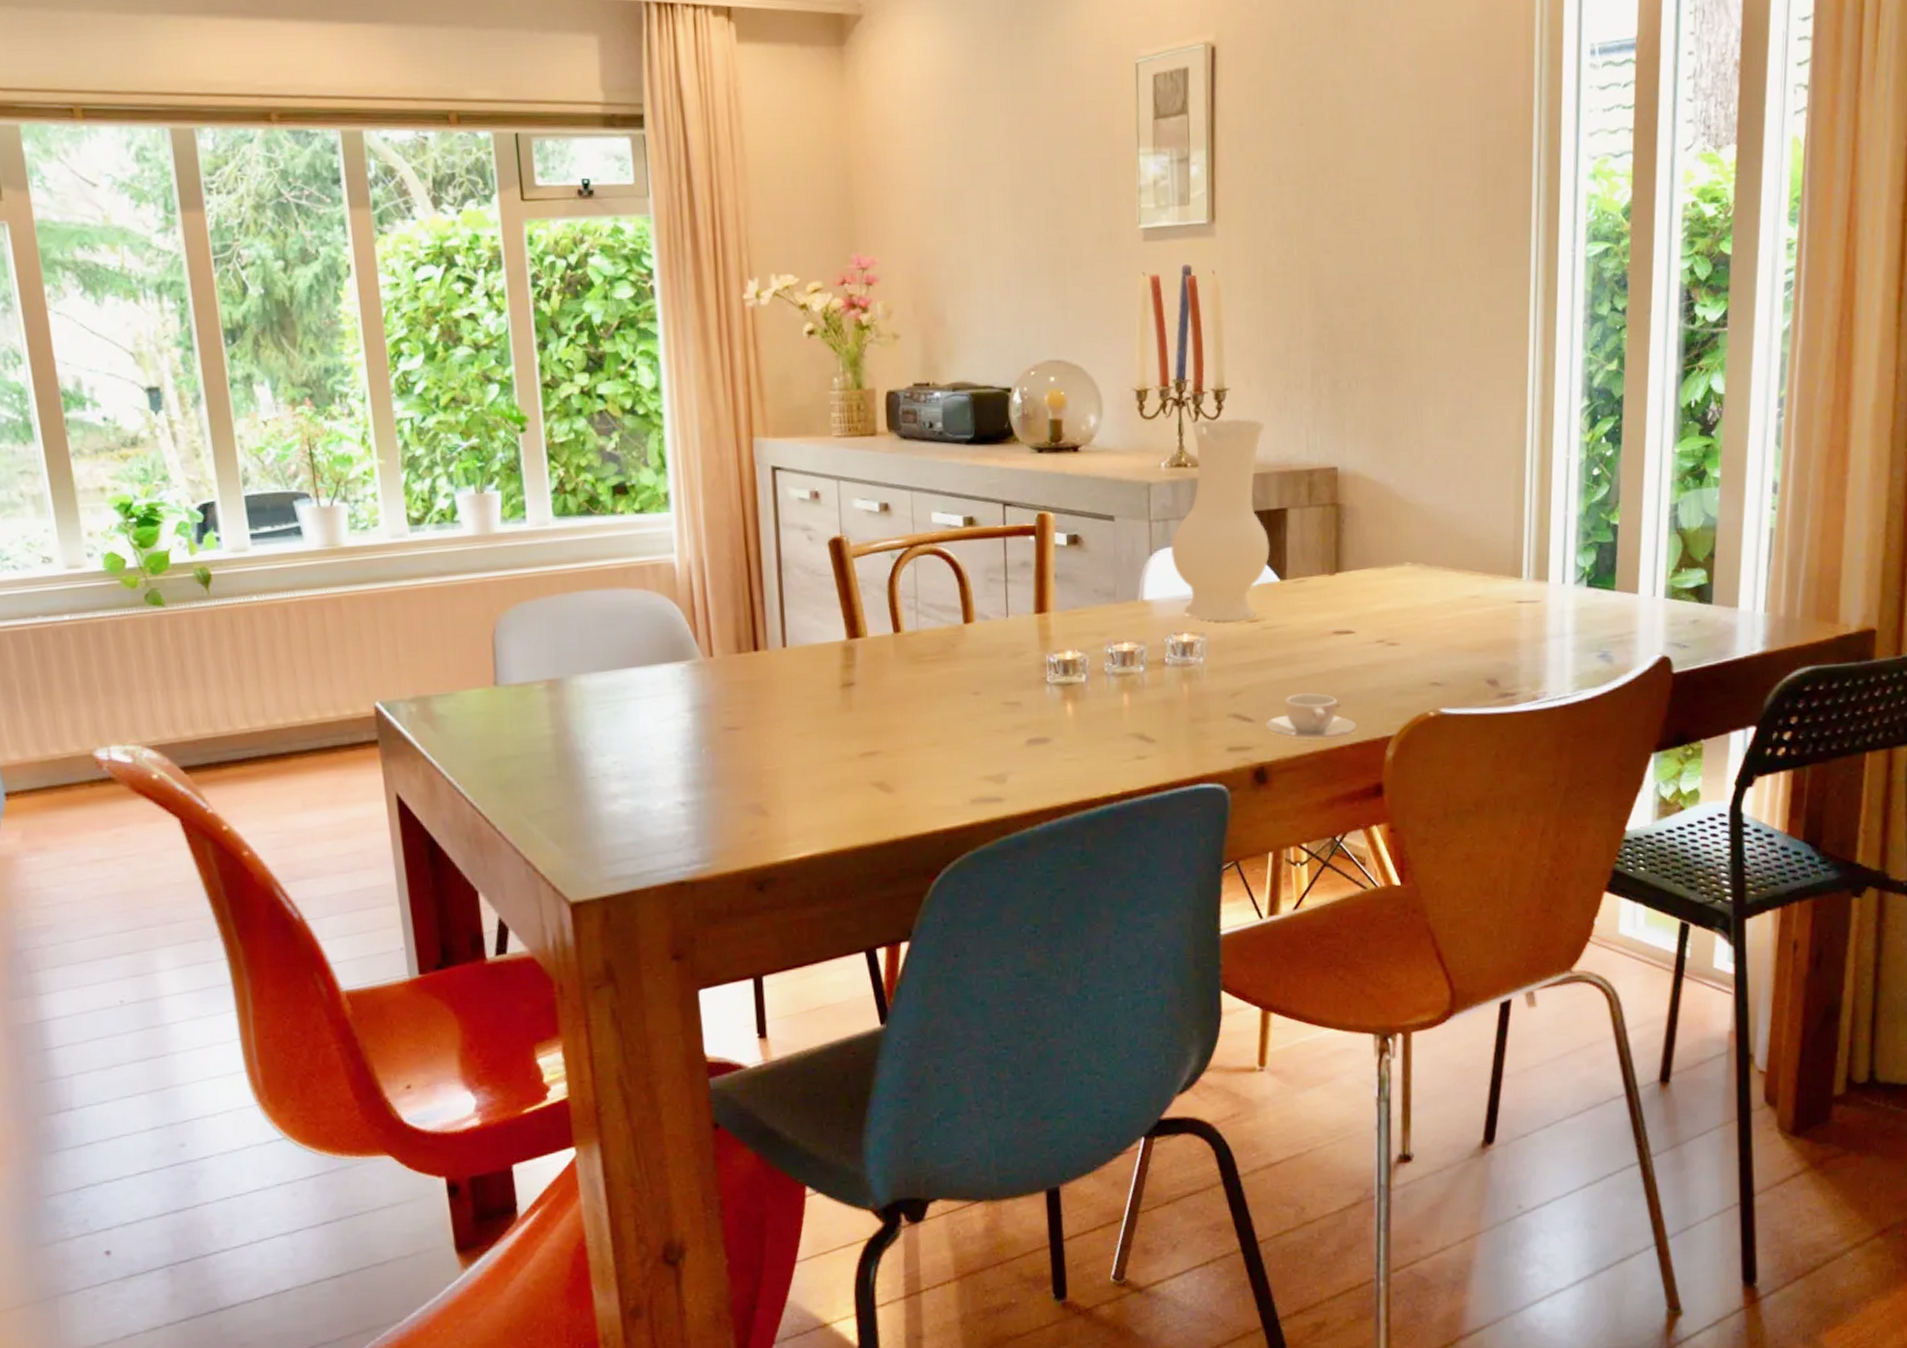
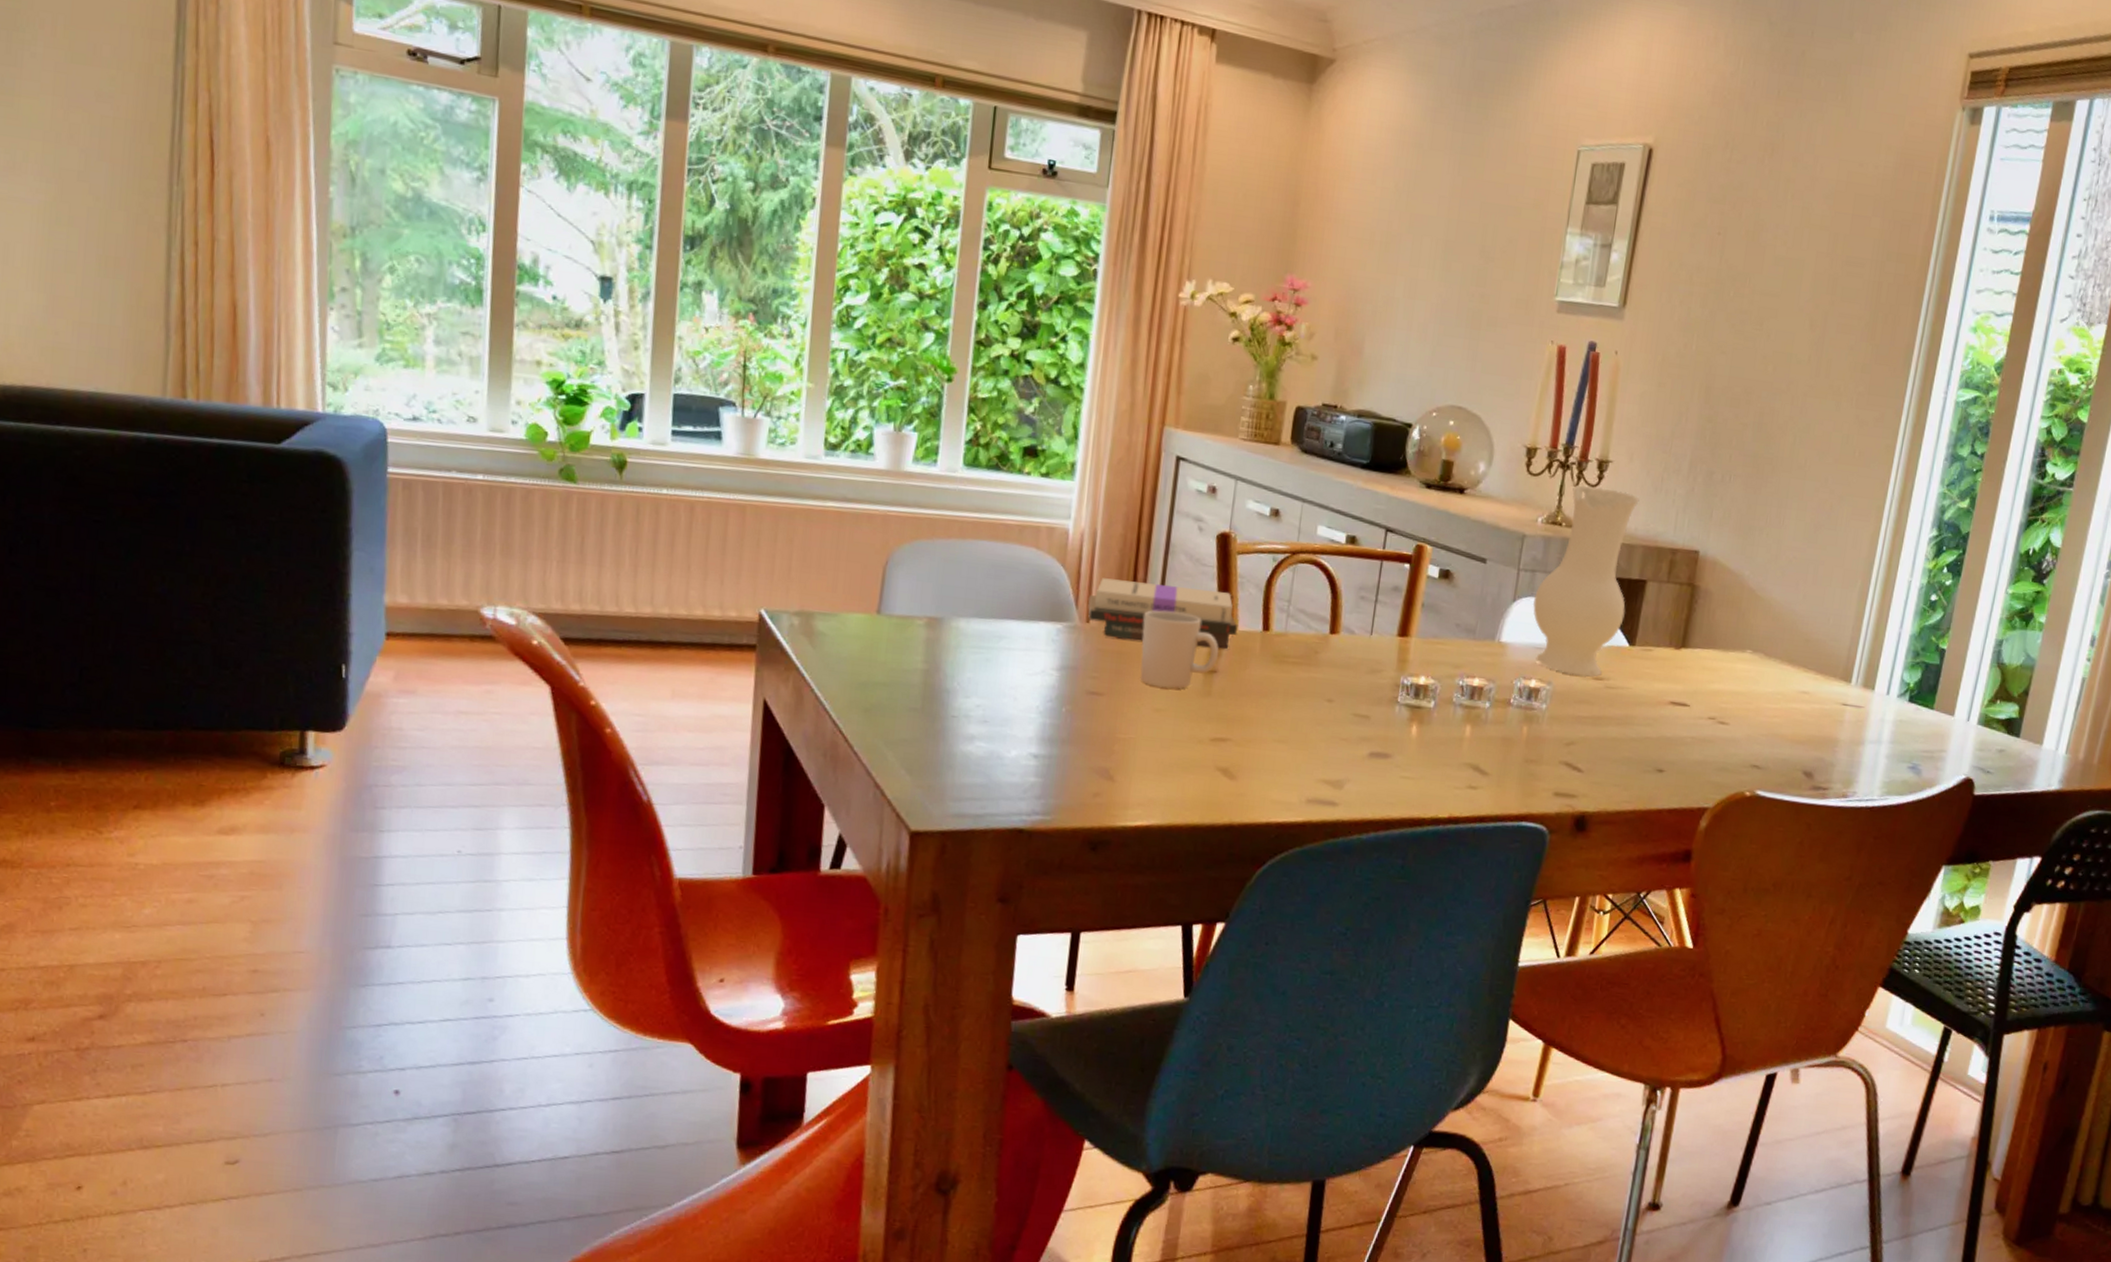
books: none [707,600,868,667] -> present [1087,578,1238,650]
mug: none [768,629,853,711] -> present [1140,610,1219,689]
teacup: present [1264,693,1357,740] -> none [1592,753,1677,802]

